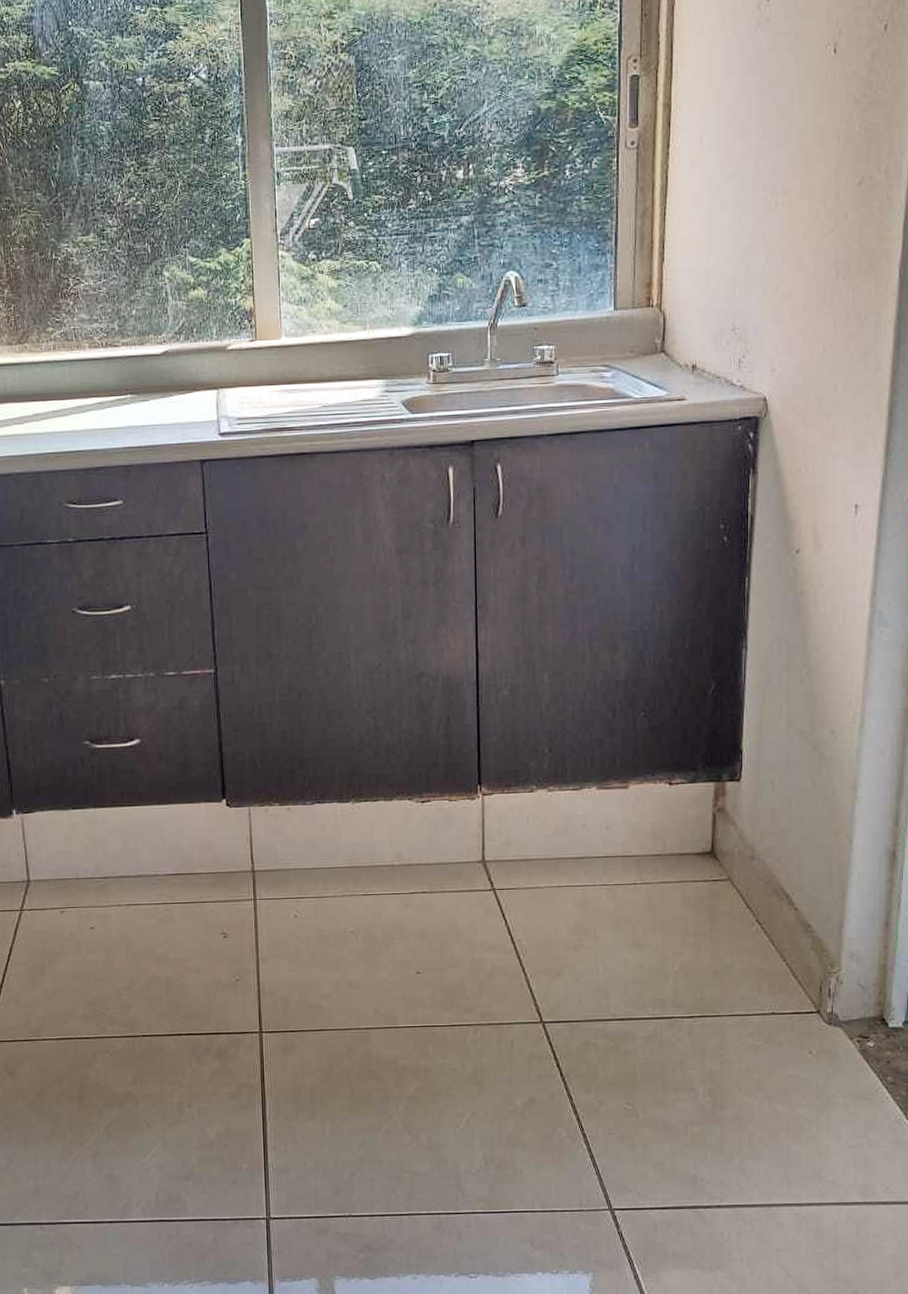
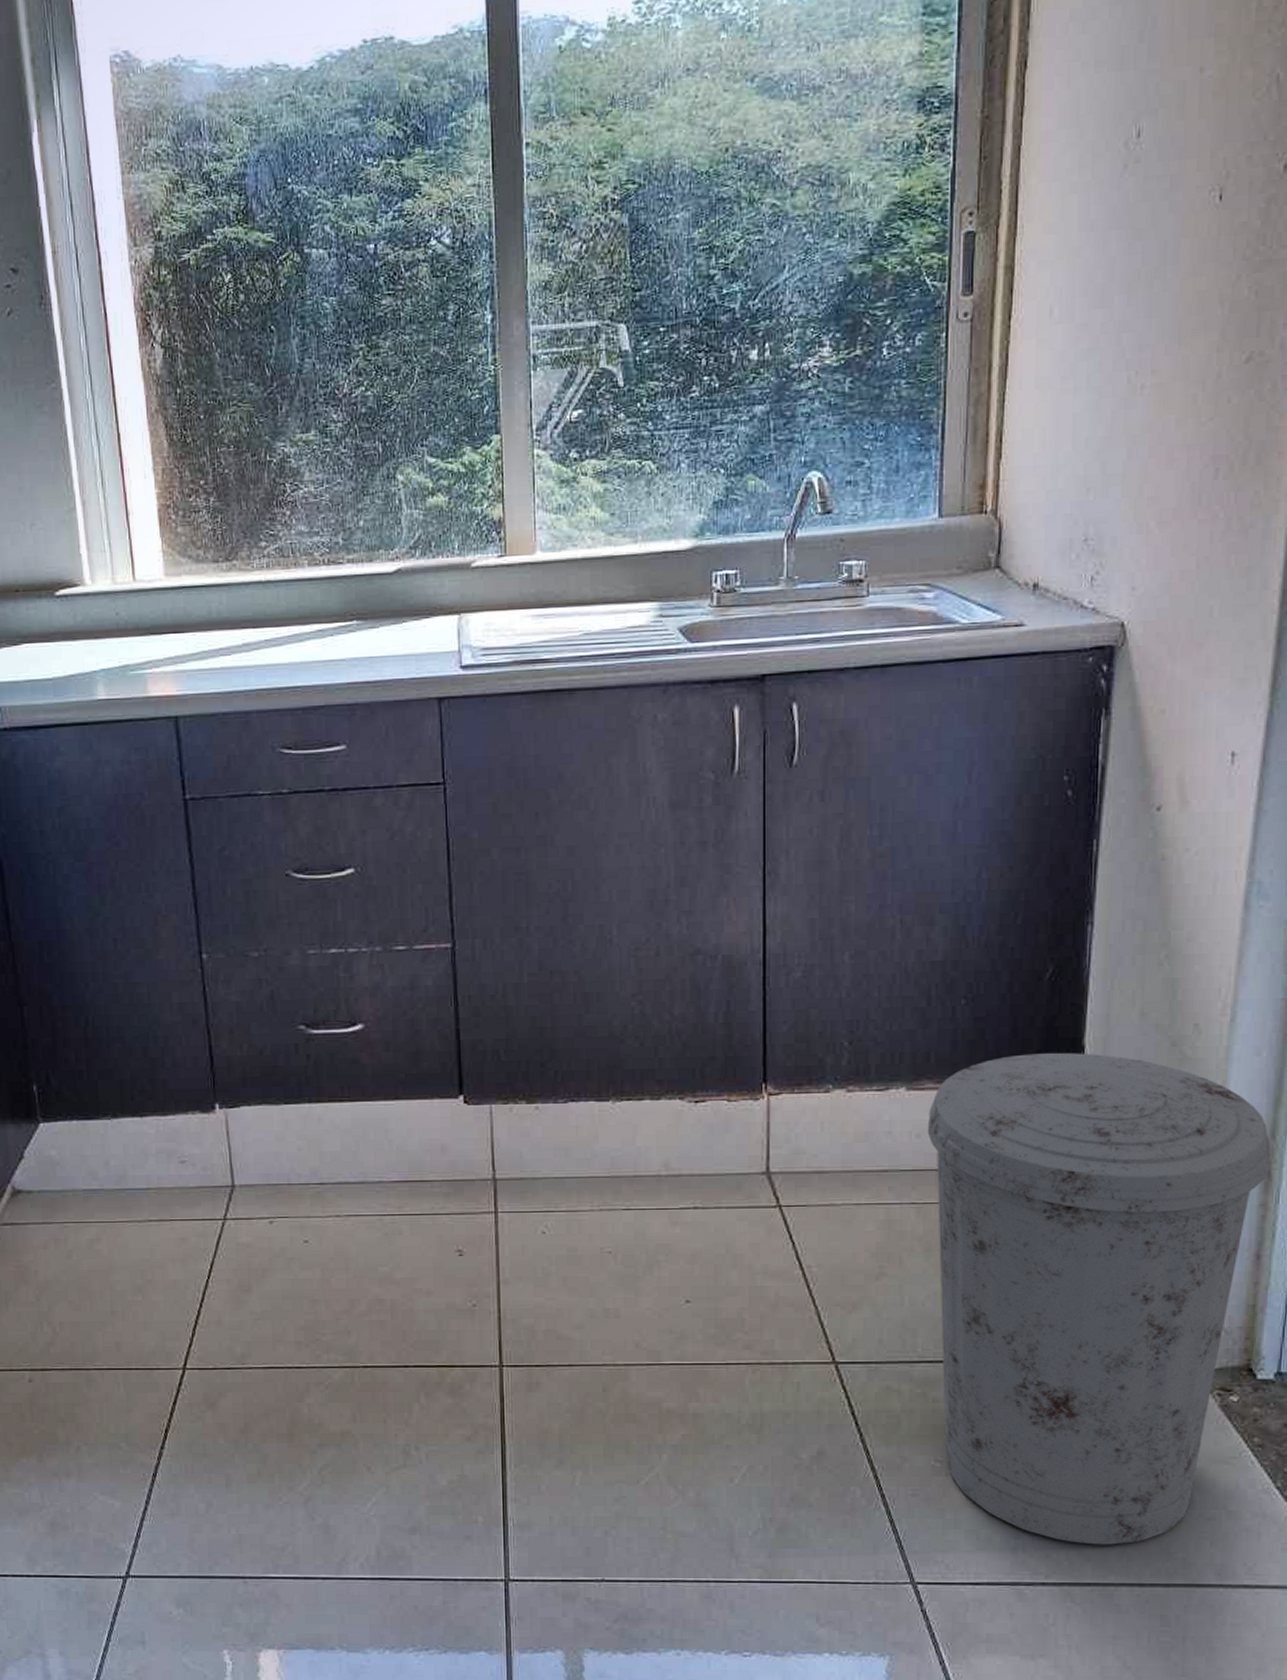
trash can: none [615,755,895,1172] -> present [927,1052,1271,1545]

